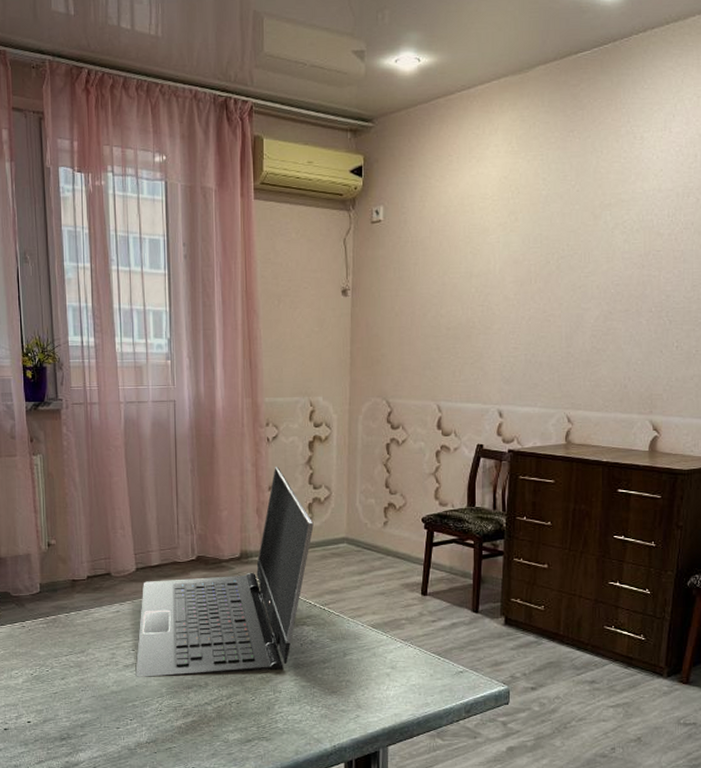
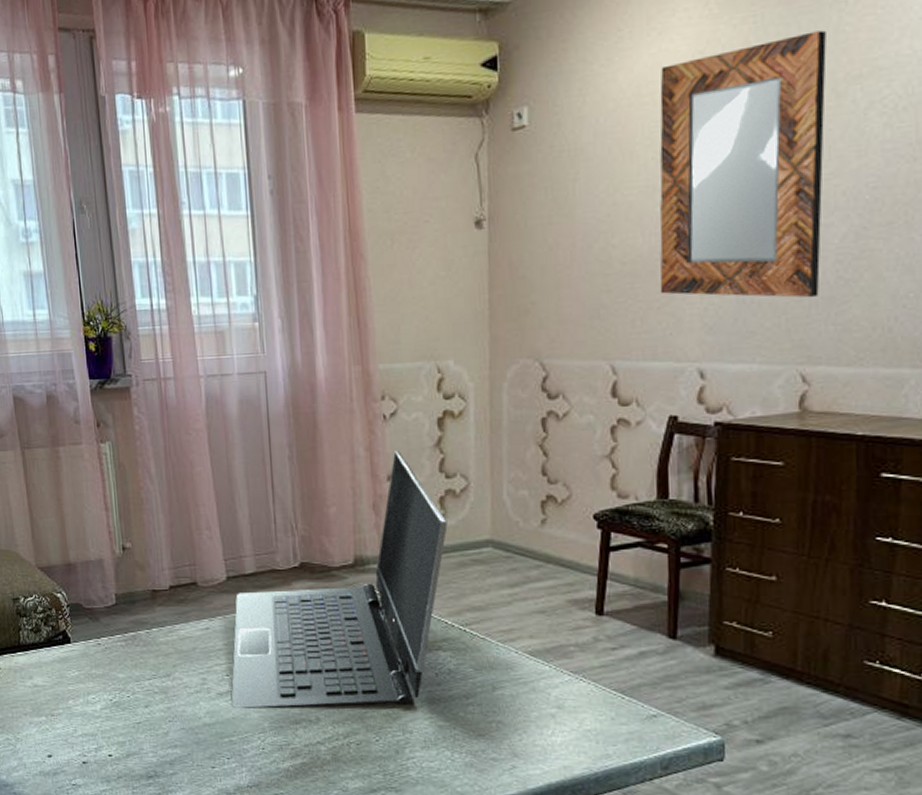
home mirror: none [473,170,588,361] -> present [660,30,827,298]

